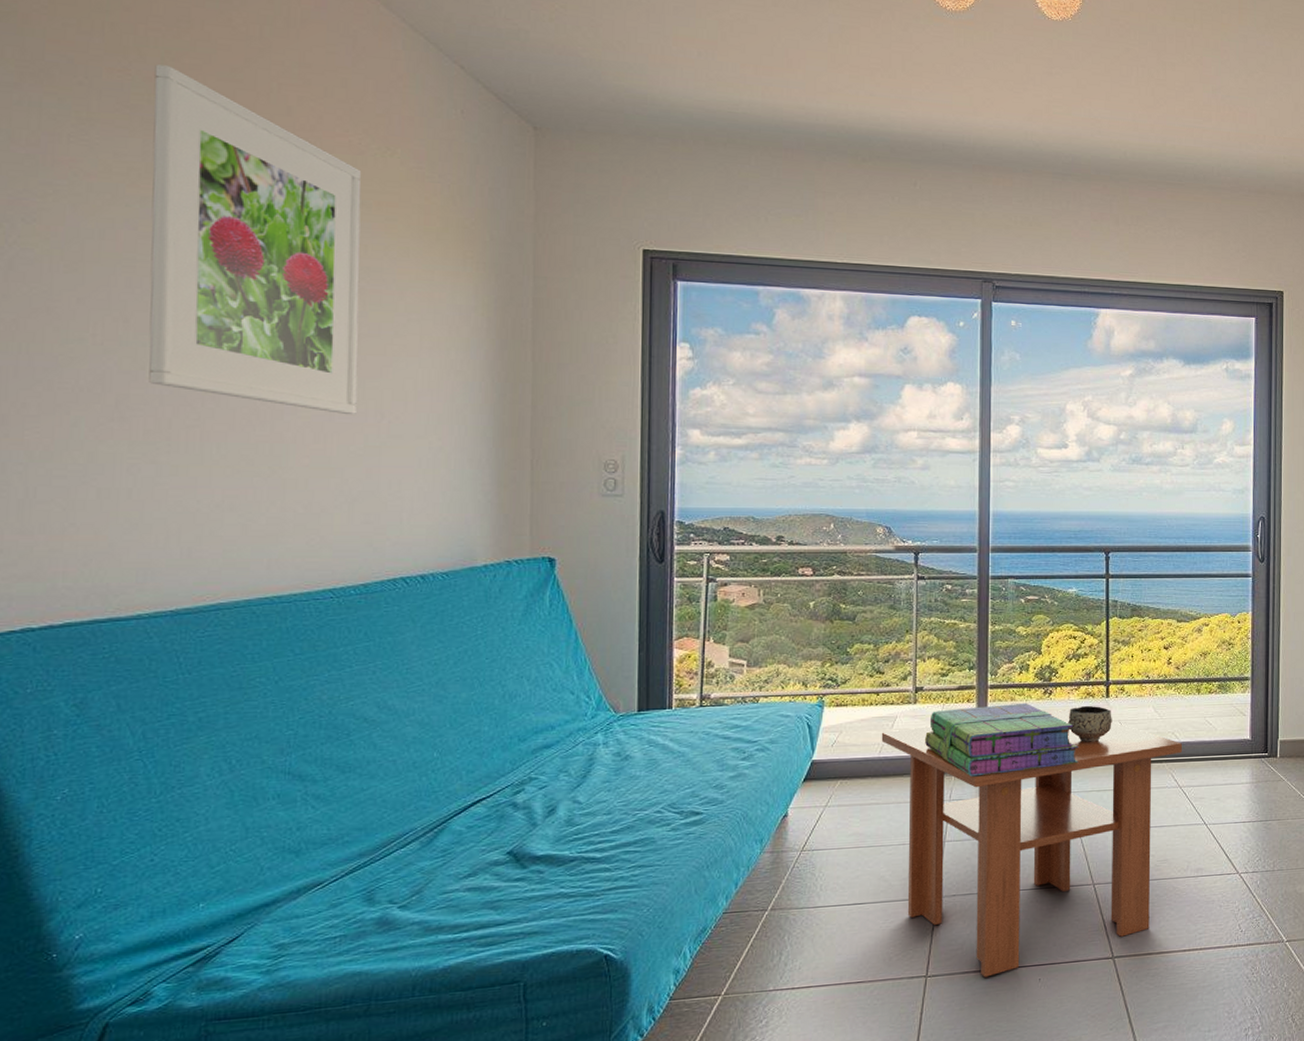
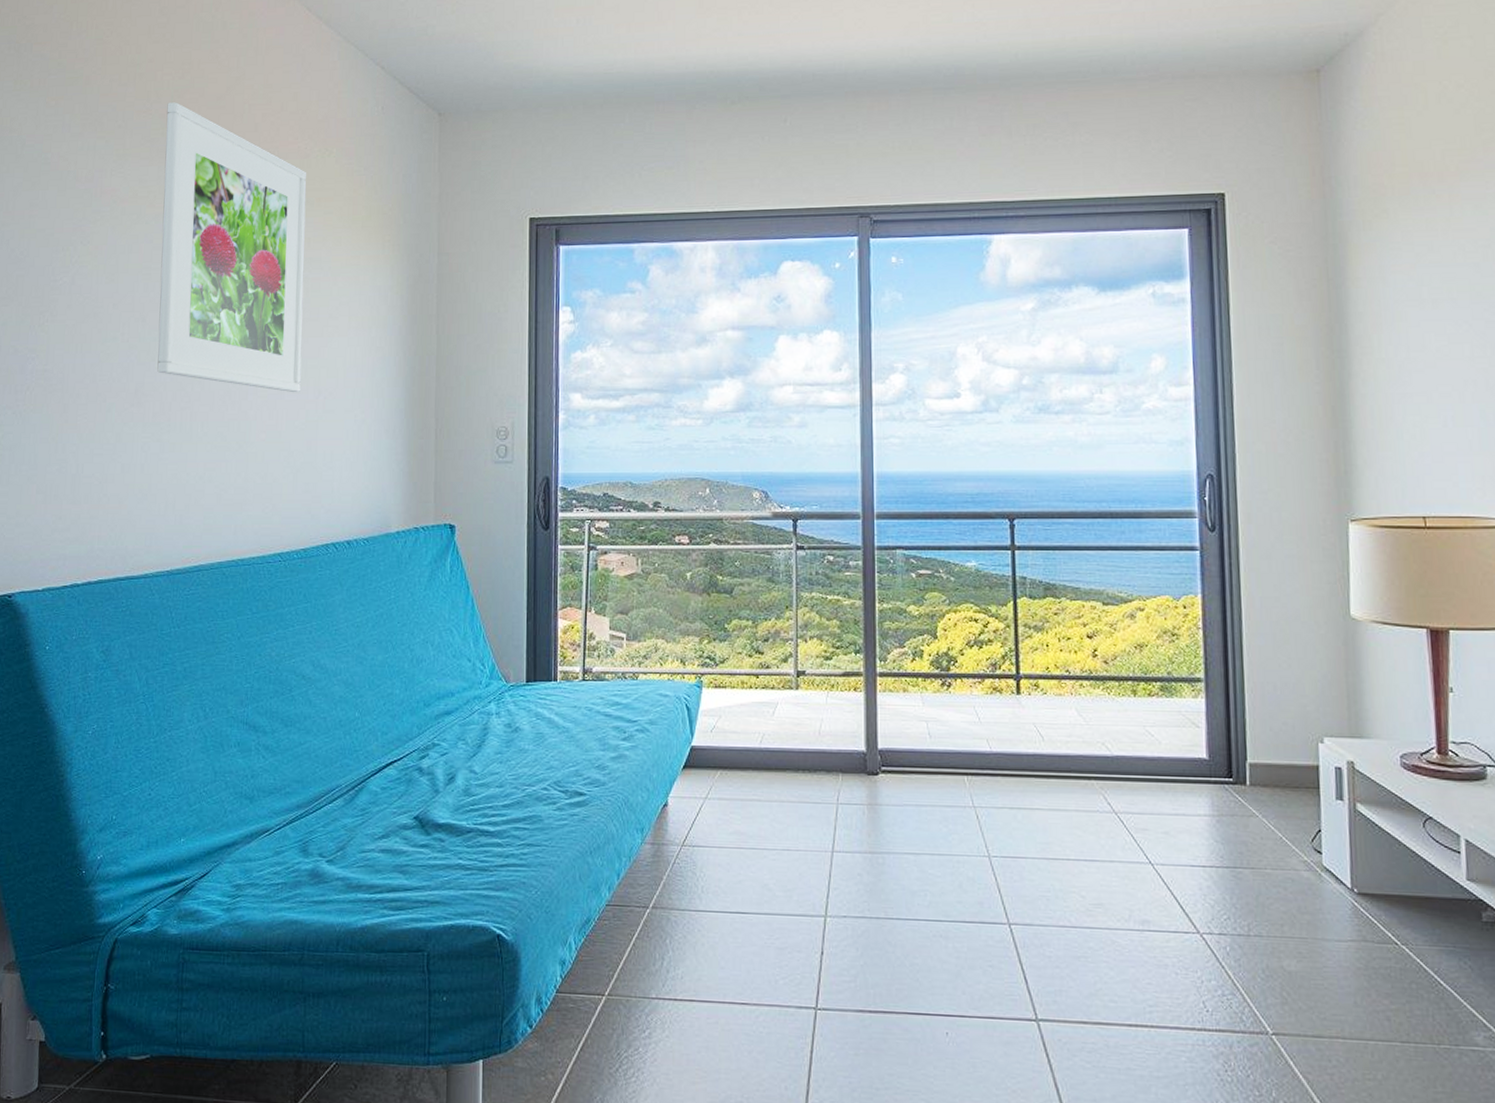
coffee table: present [881,709,1183,978] -> none [762,706,1117,1021]
stack of books: present [924,702,1079,777] -> none [807,695,986,779]
ceramic bowl: present [1068,705,1112,742] -> none [971,702,1025,748]

